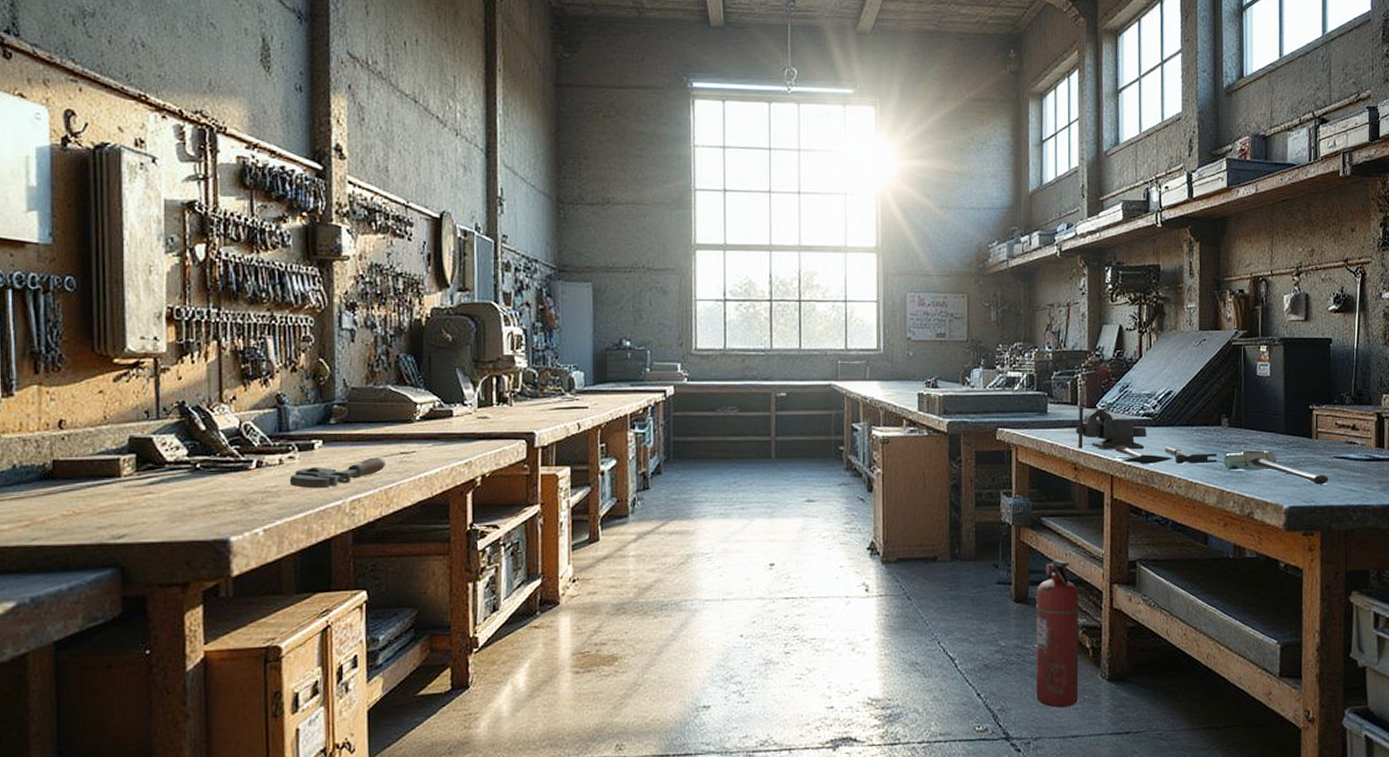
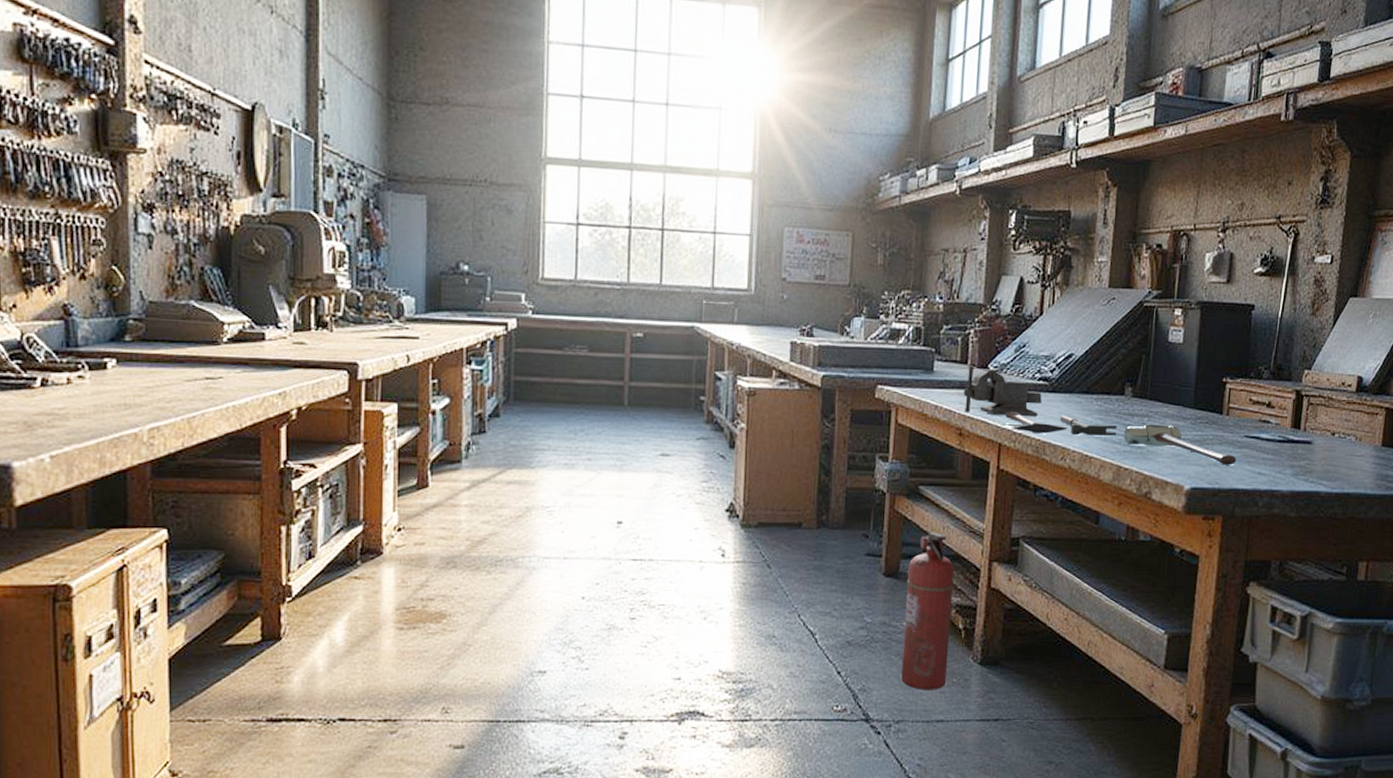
wrench: present [289,457,387,489] -> none [79,381,190,414]

